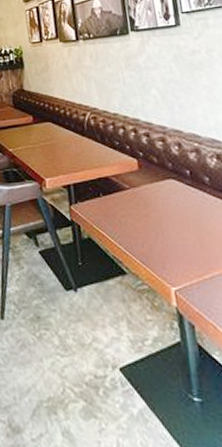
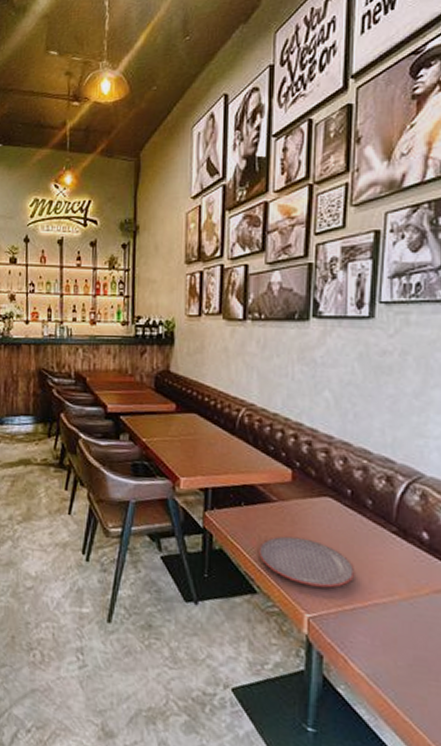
plate: none [121,218,208,261] -> present [259,536,356,588]

